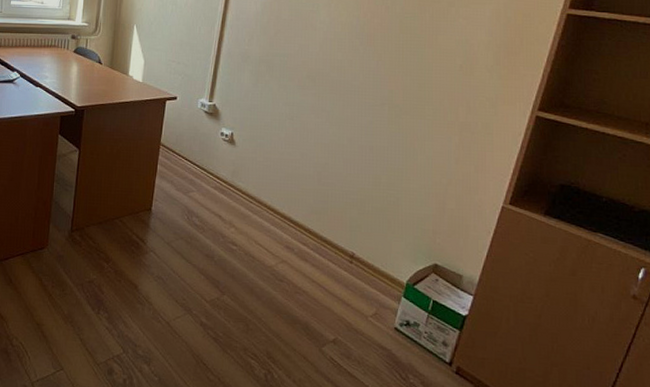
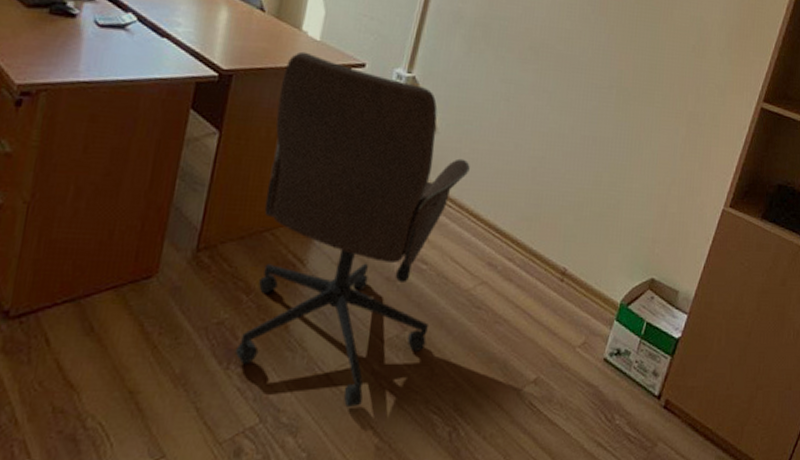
office chair: none [102,90,265,348] -> present [234,51,470,408]

